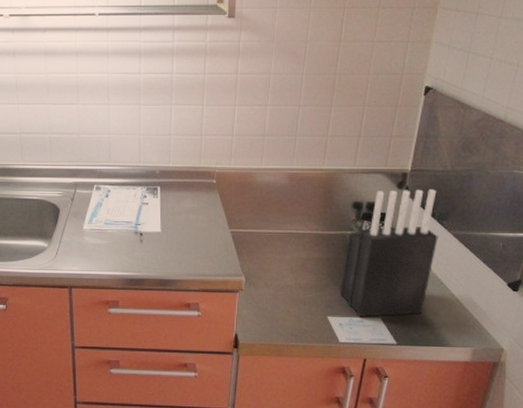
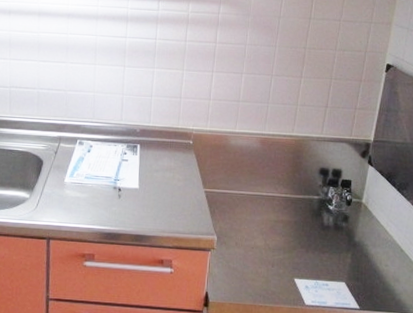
knife block: present [339,189,438,317] -> none [306,158,399,281]

